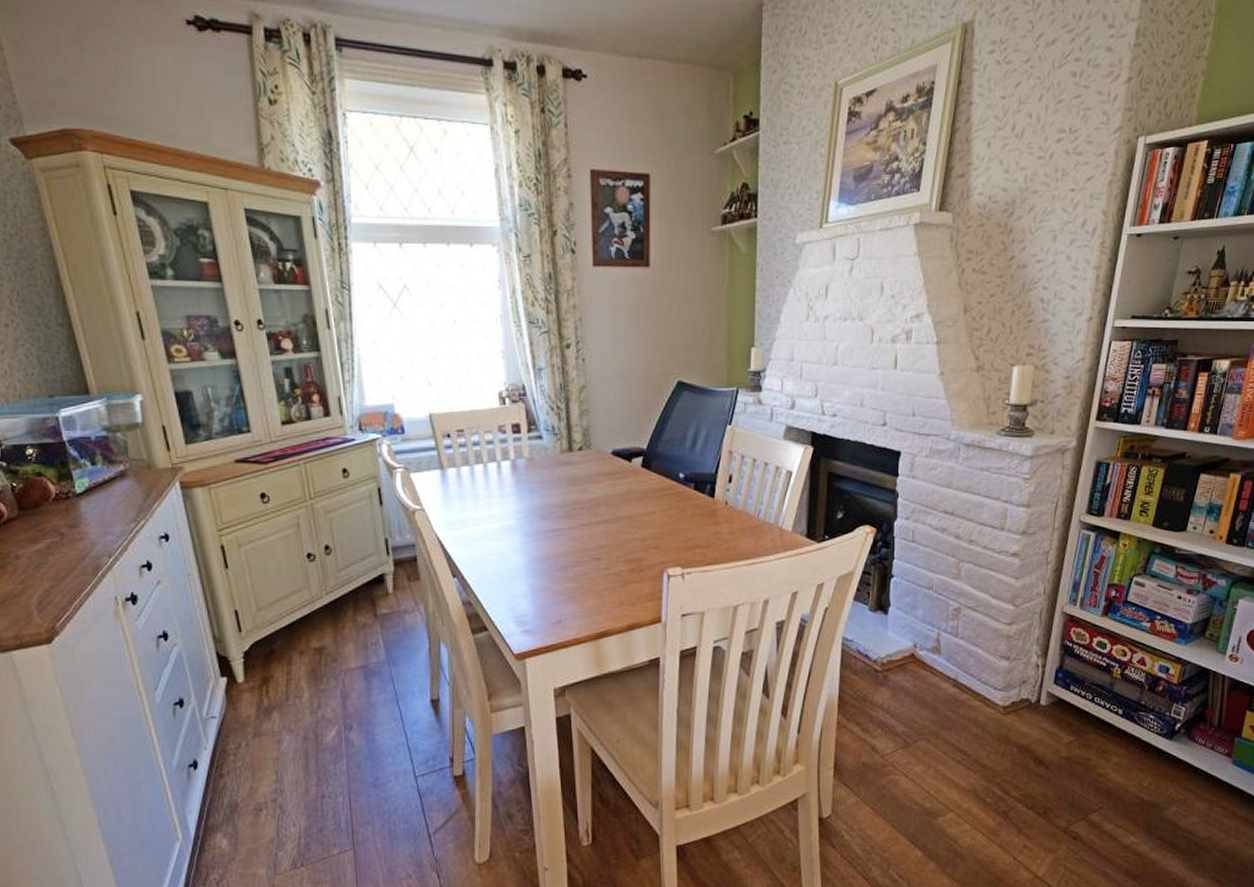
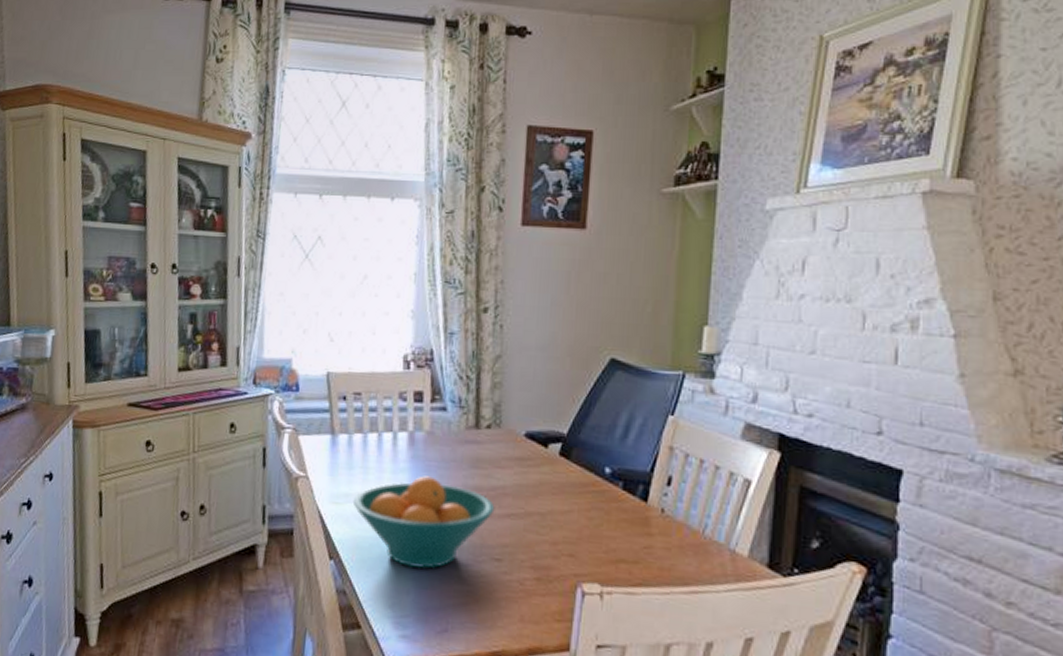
fruit bowl: none [467,497,592,575] -> present [352,476,495,569]

